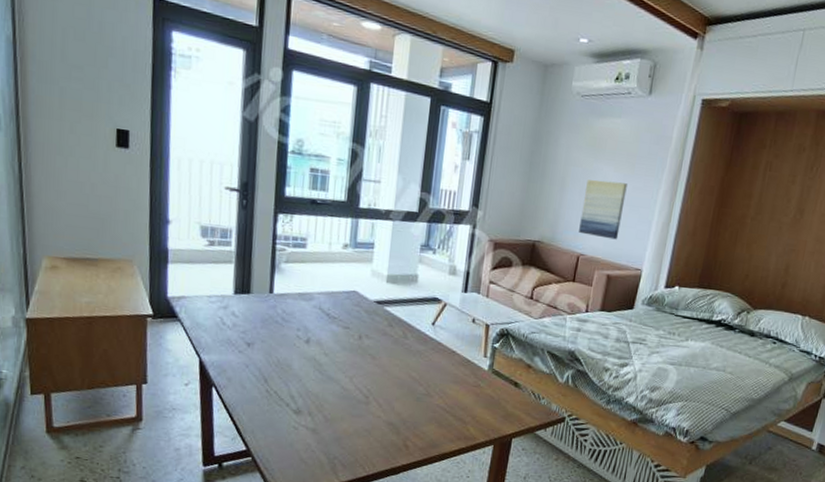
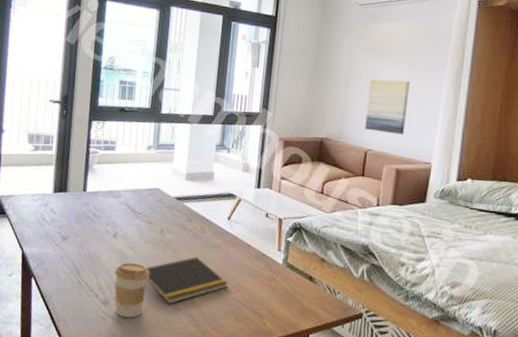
coffee cup: none [307,370,347,427] -> present [114,262,150,318]
notepad: none [342,364,432,412] -> present [145,257,229,304]

